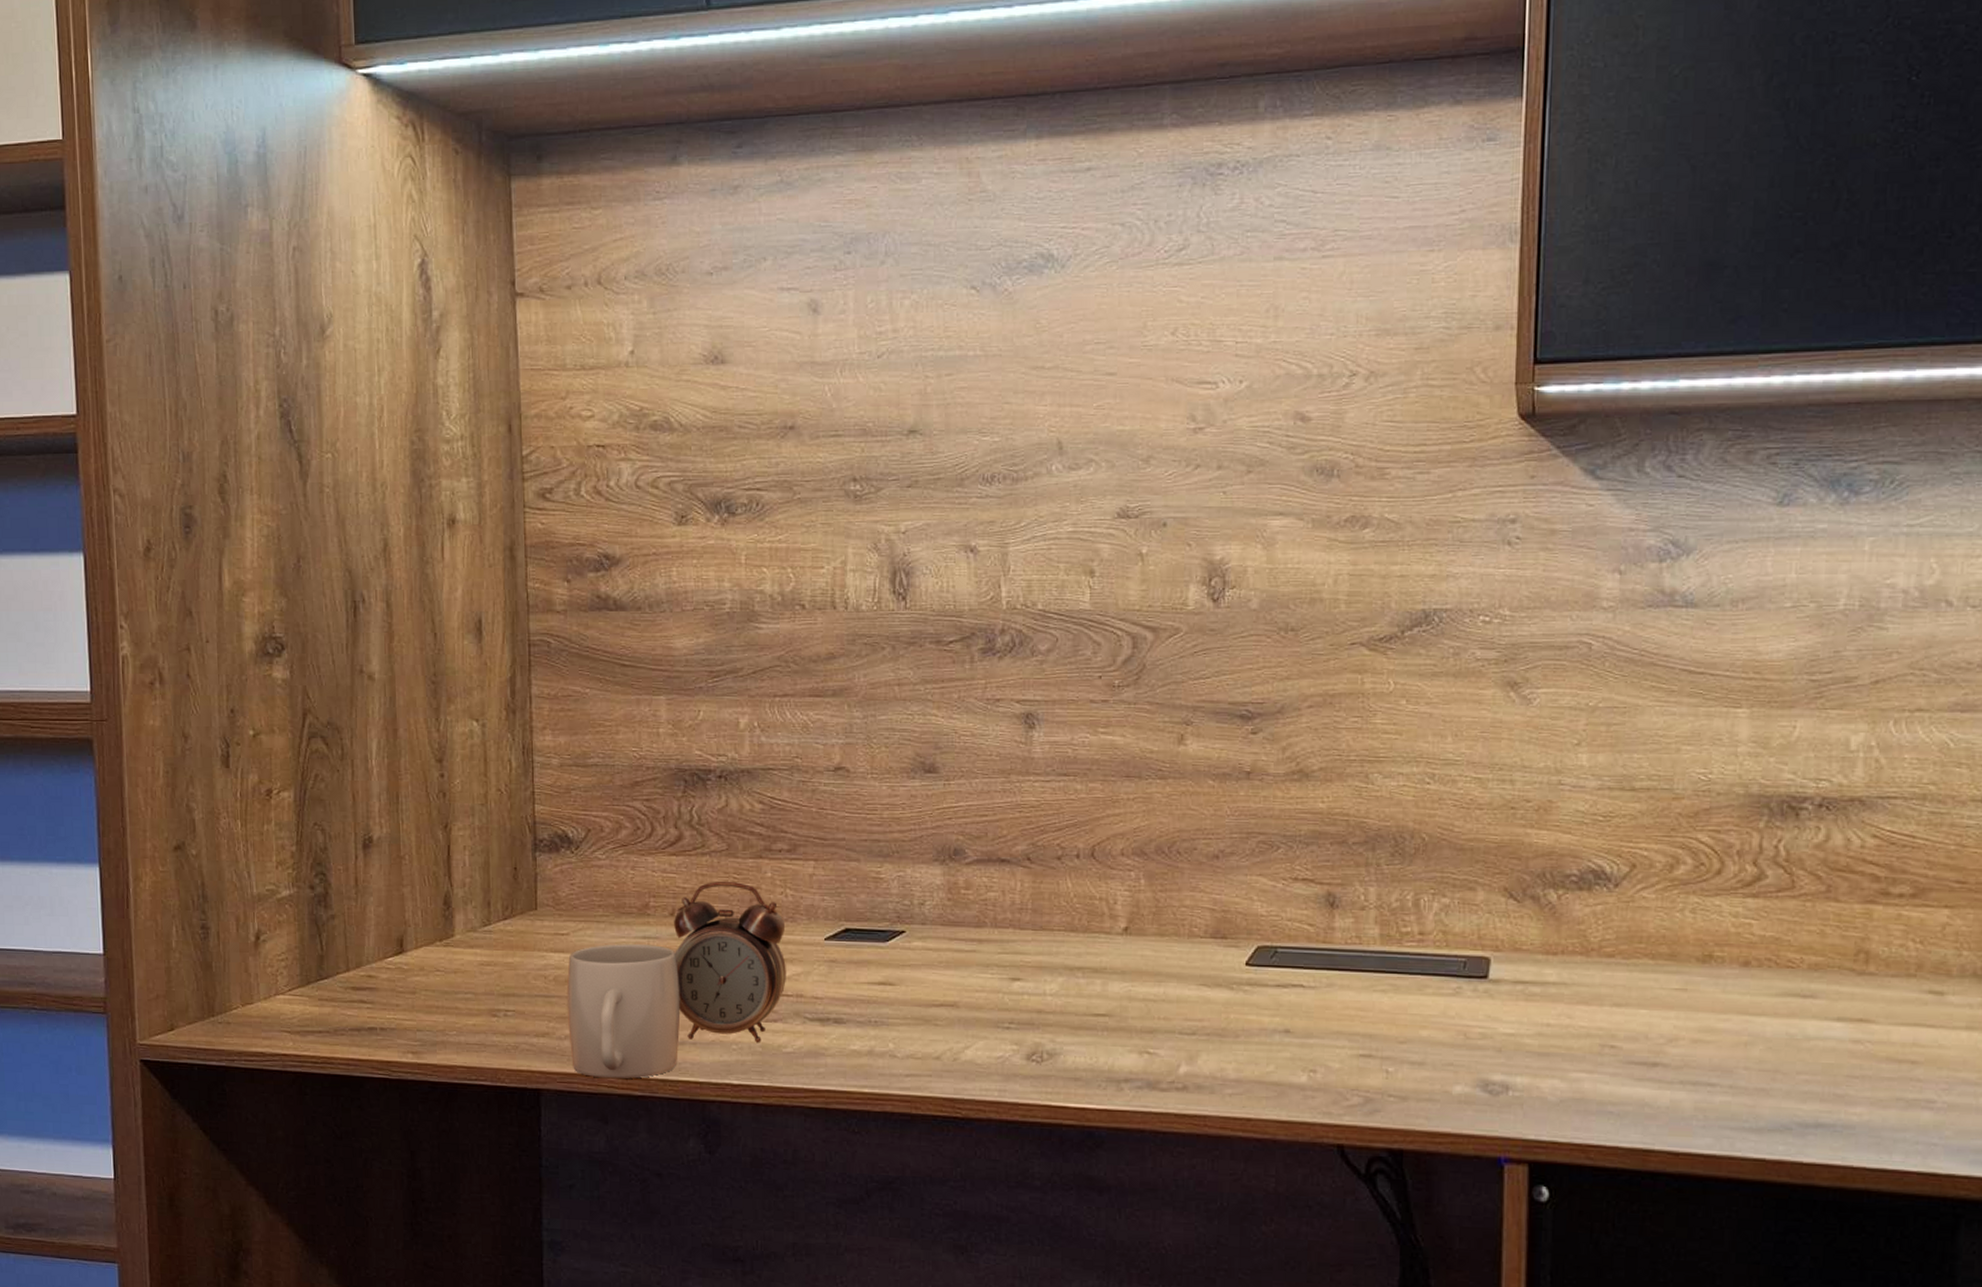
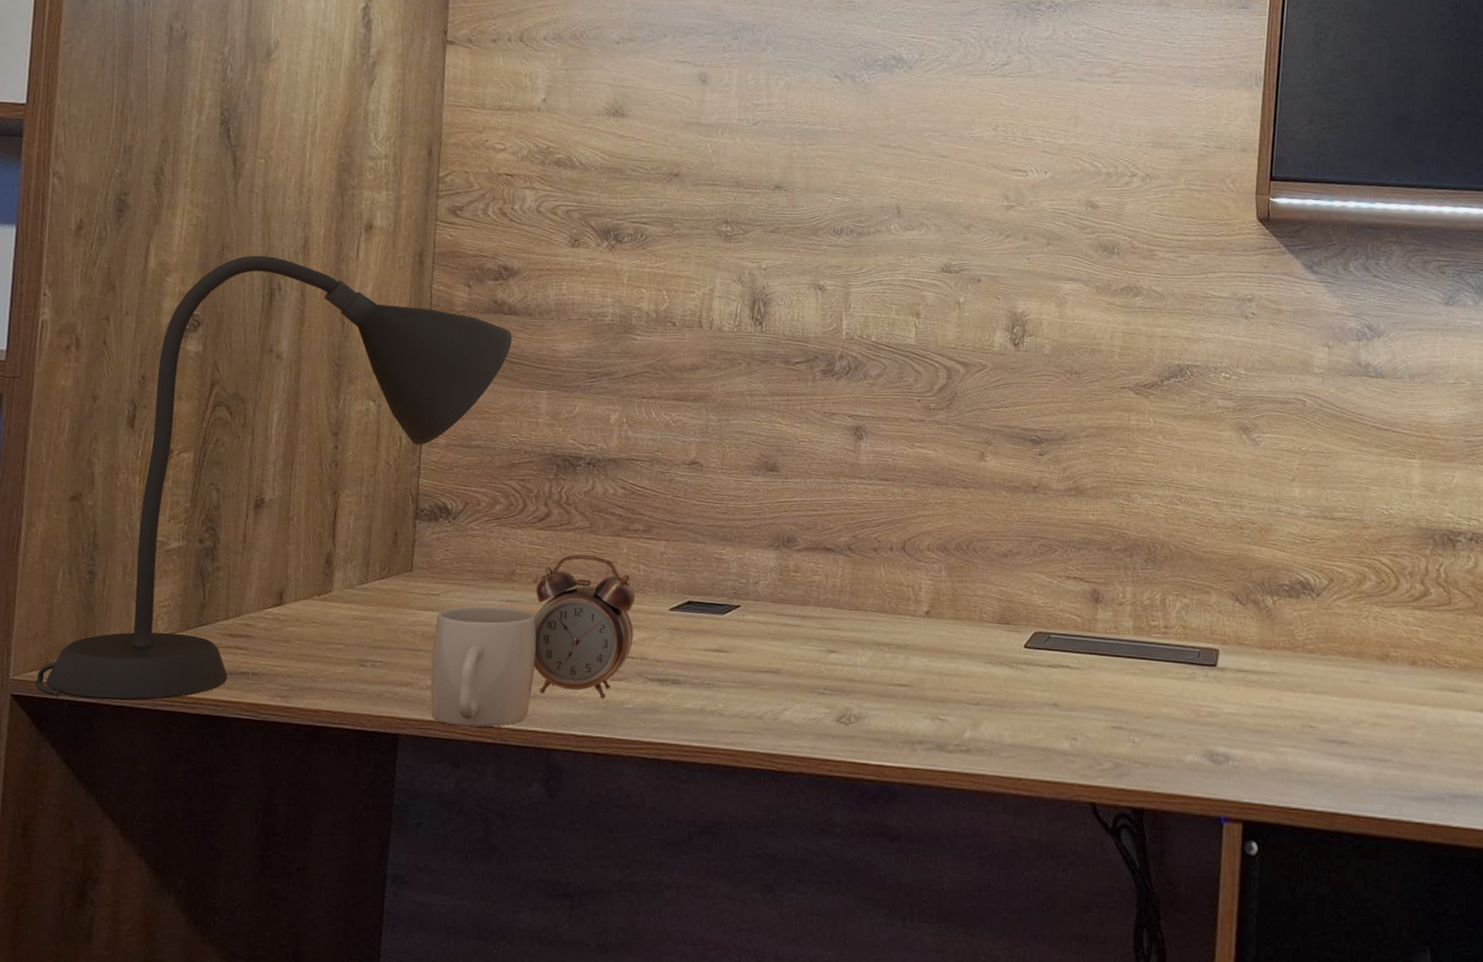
desk lamp: none [162,564,621,1063] -> present [35,255,513,701]

